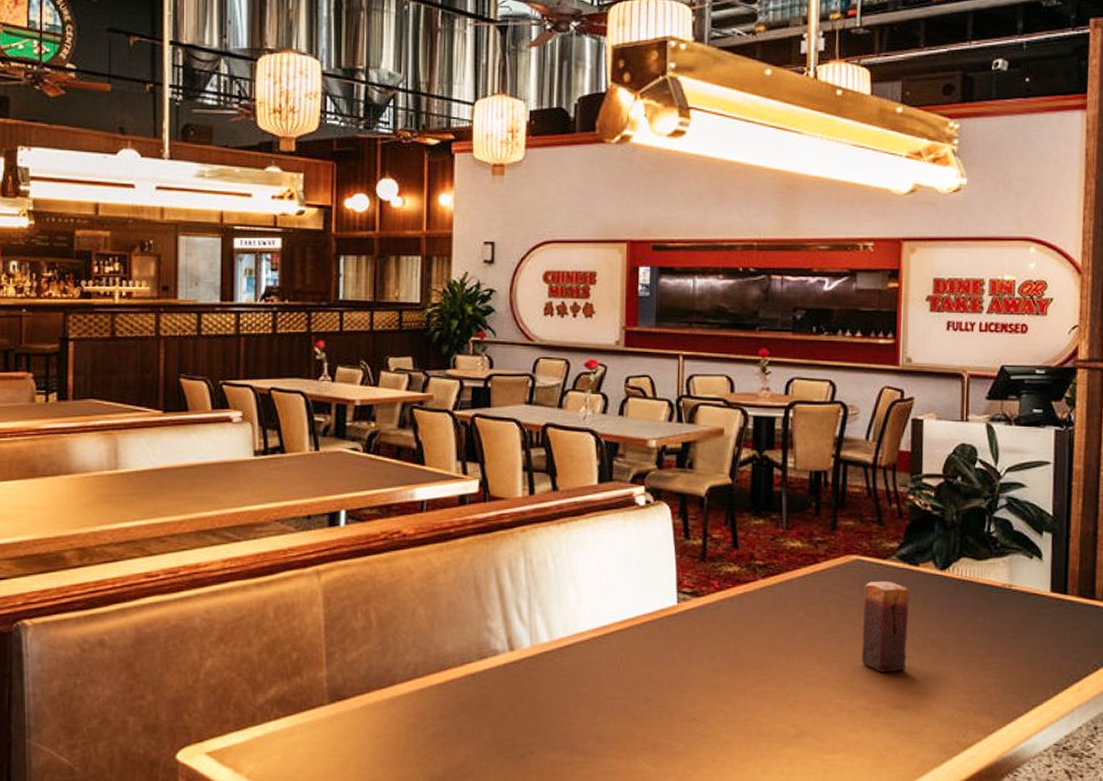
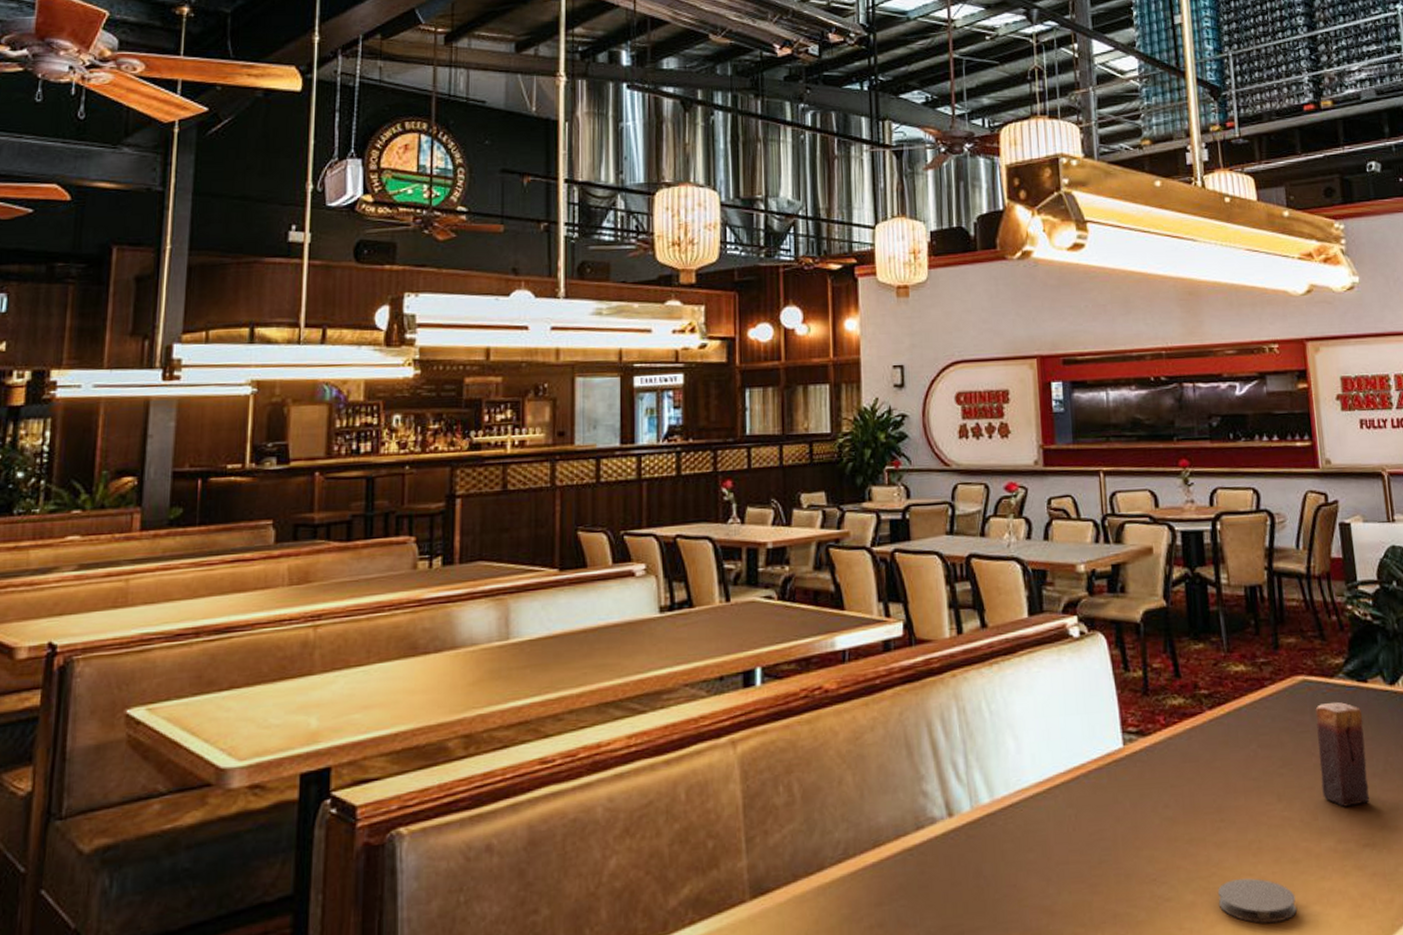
coaster: none [751,725,824,764] -> present [1217,878,1297,924]

